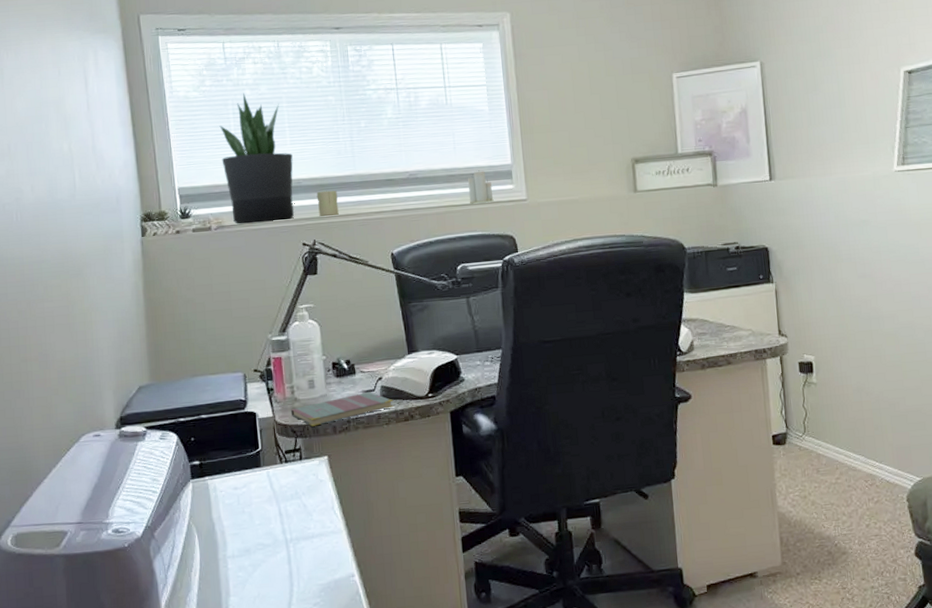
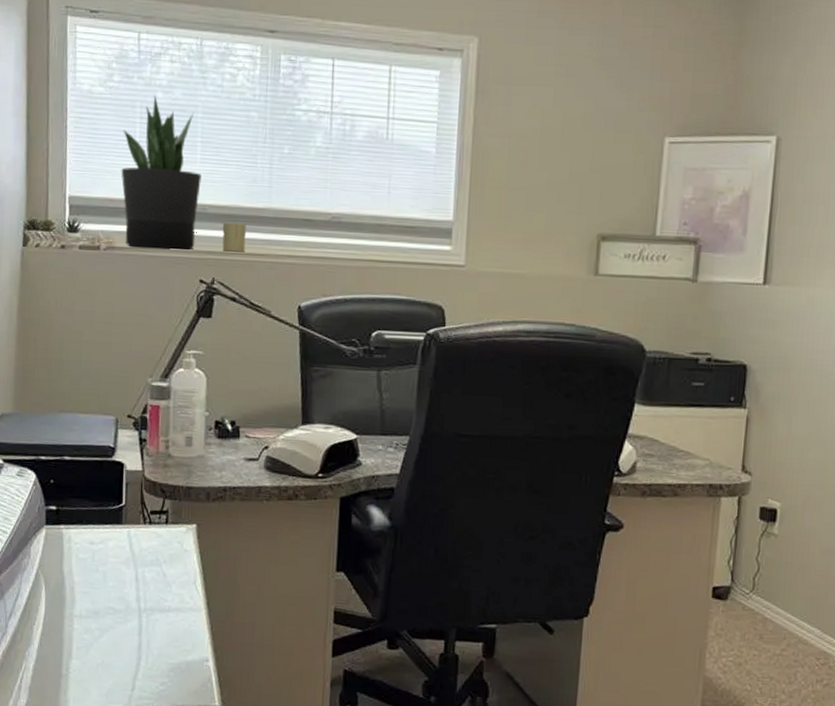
binder: present [291,392,393,427] -> none [163,460,277,489]
candle: present [468,170,494,204] -> none [398,223,426,262]

